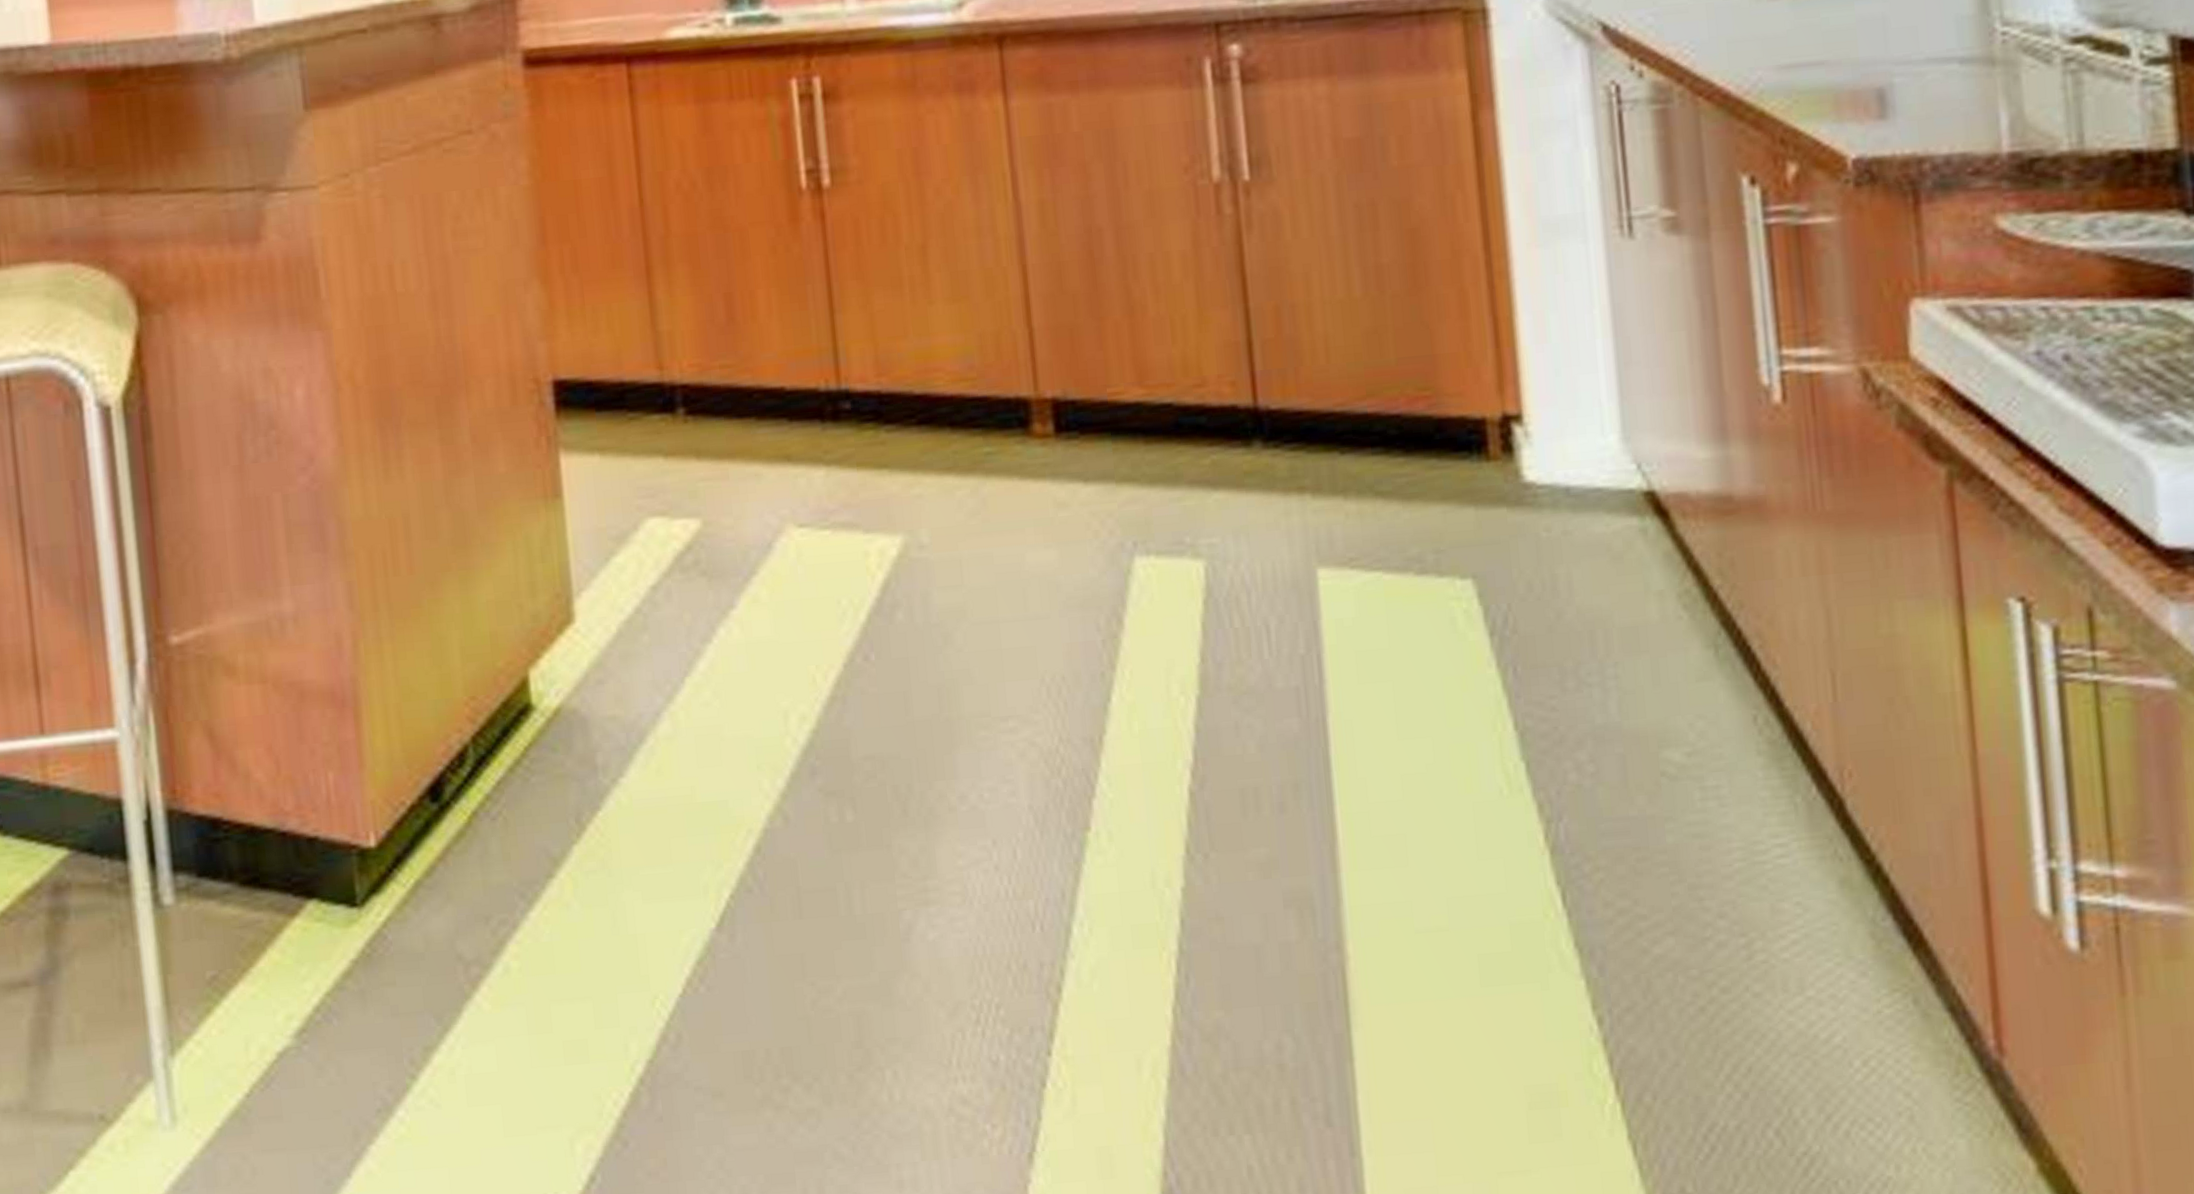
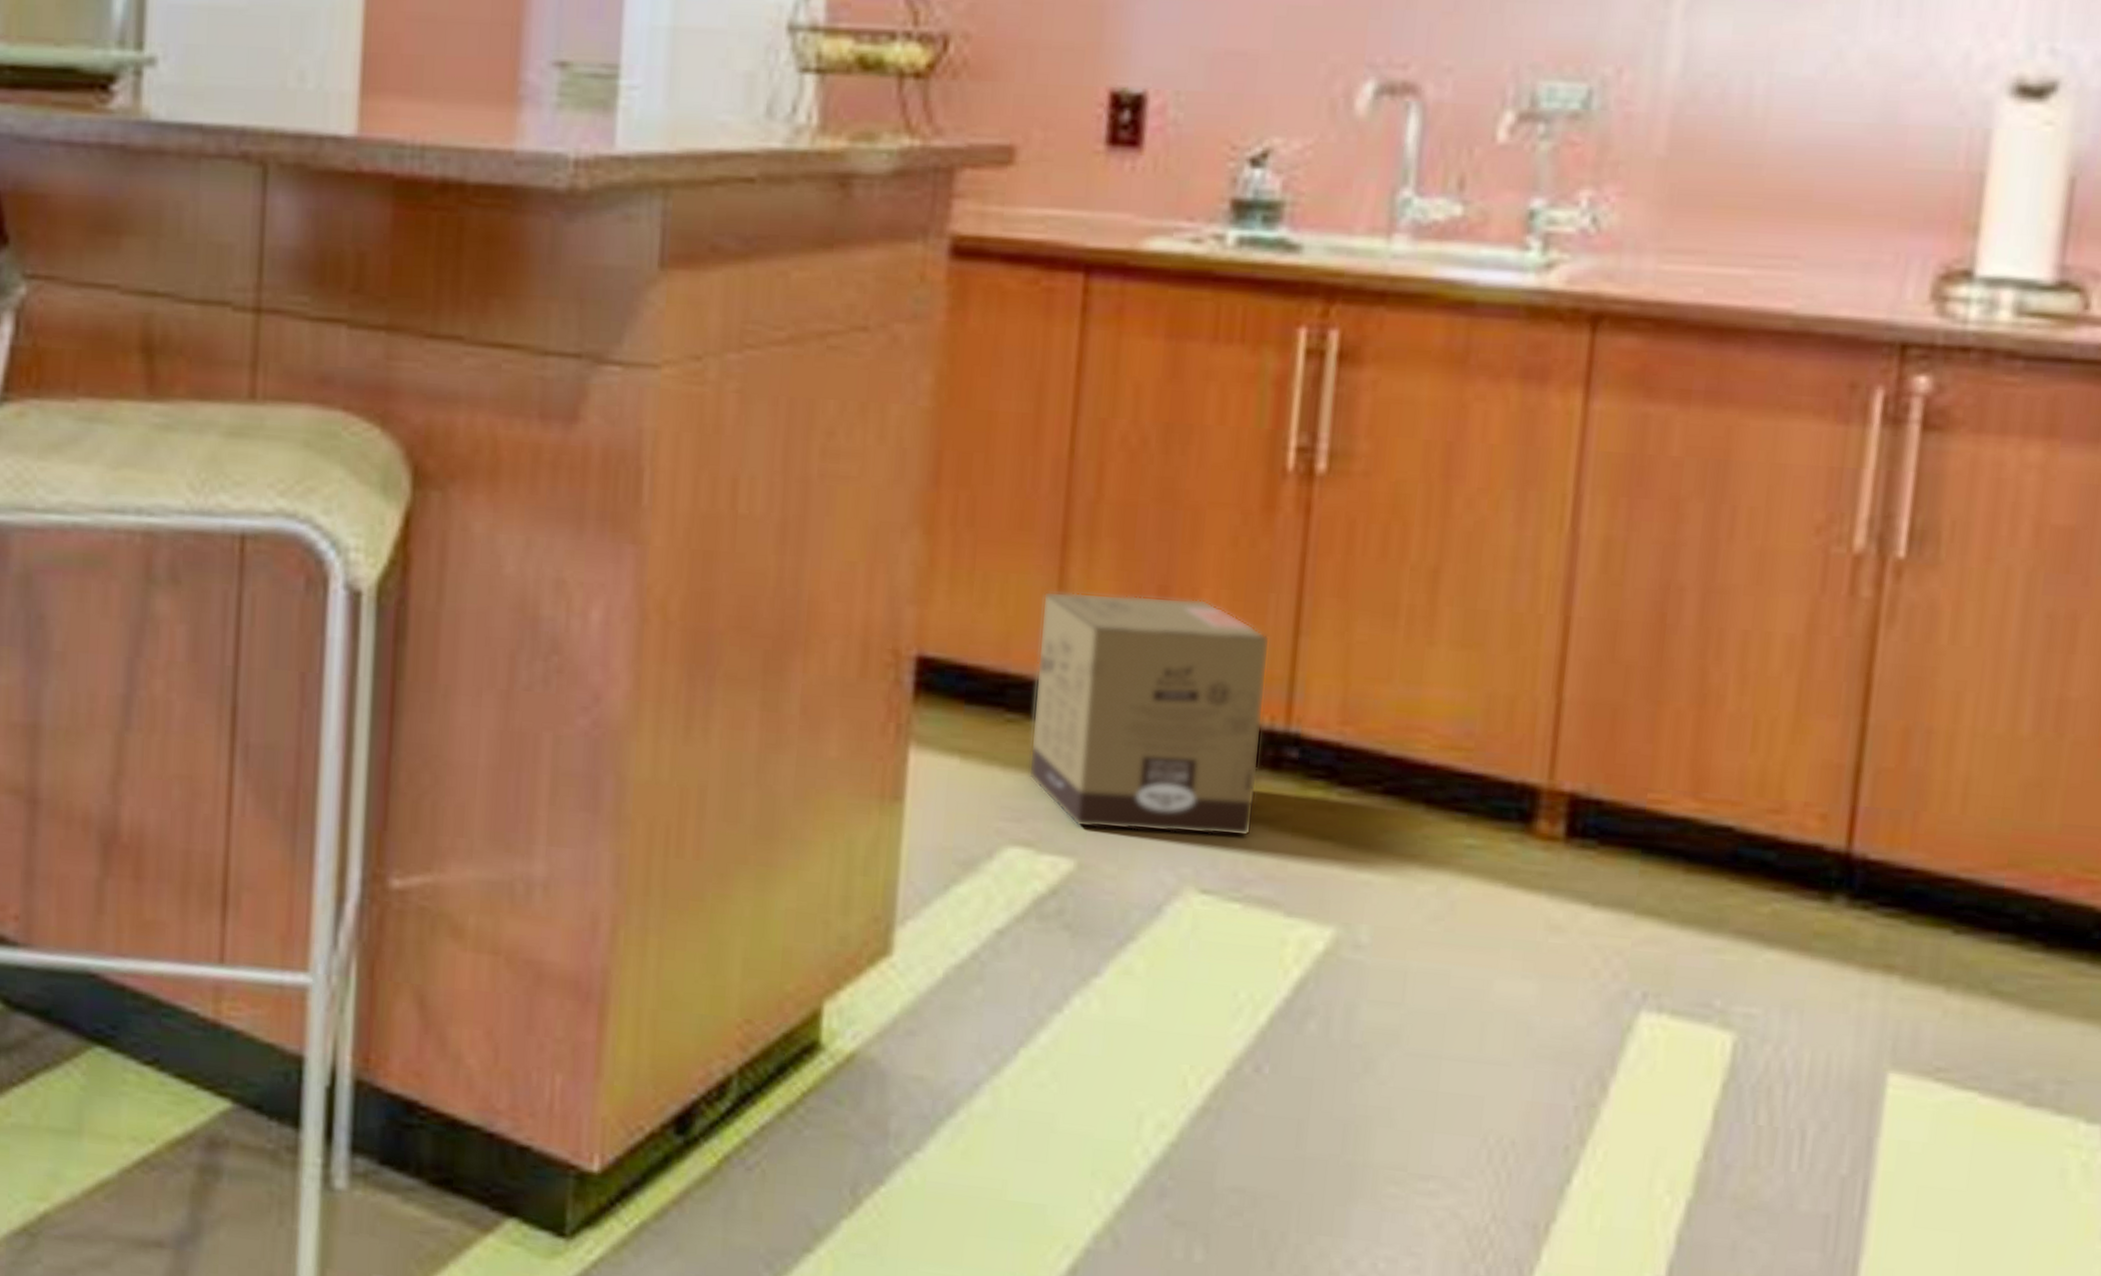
cardboard box: none [639,298,828,493] -> present [1028,591,1271,837]

